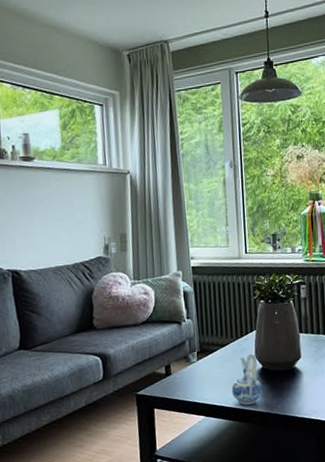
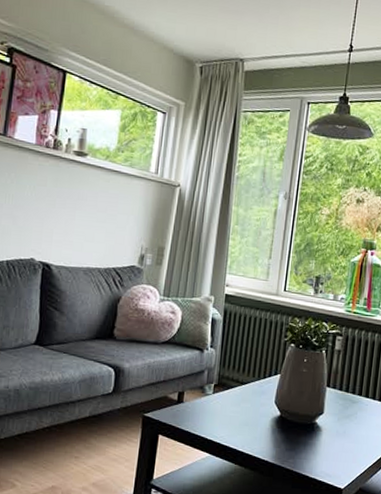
ceramic pitcher: present [231,353,263,405] -> none [243,397,277,452]

